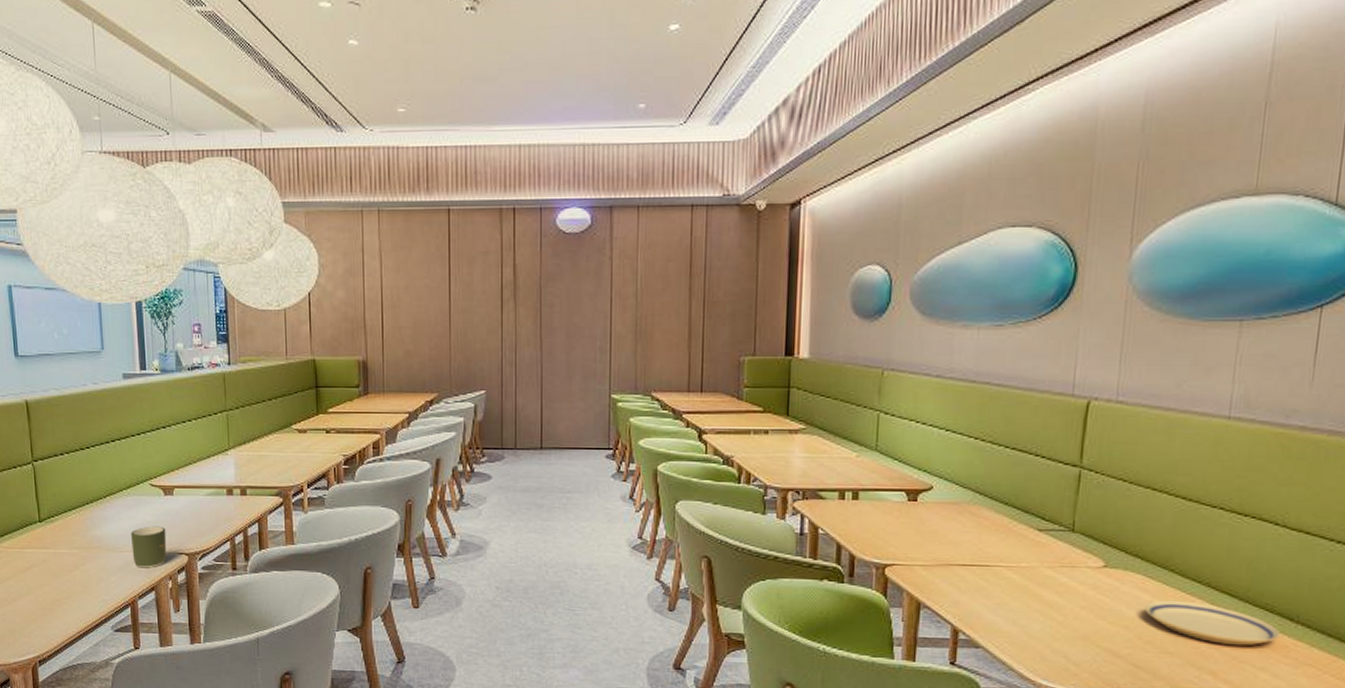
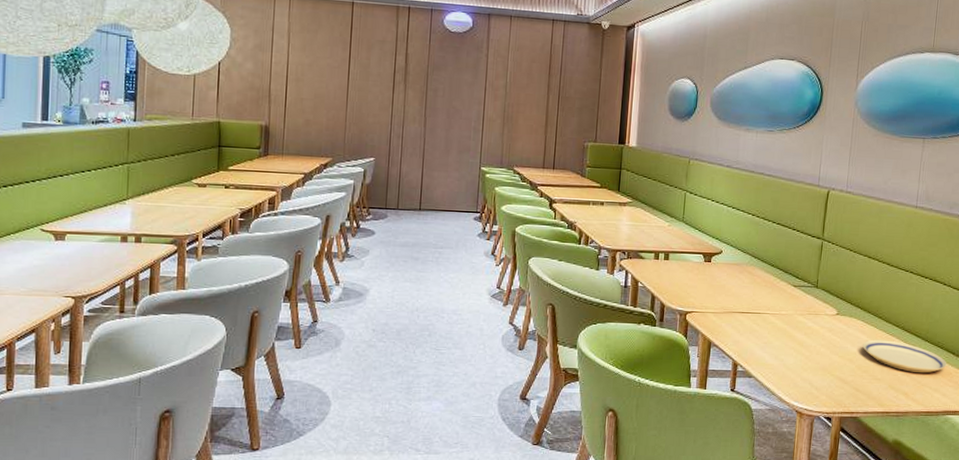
mug: present [131,526,167,568] -> none [14,269,54,311]

